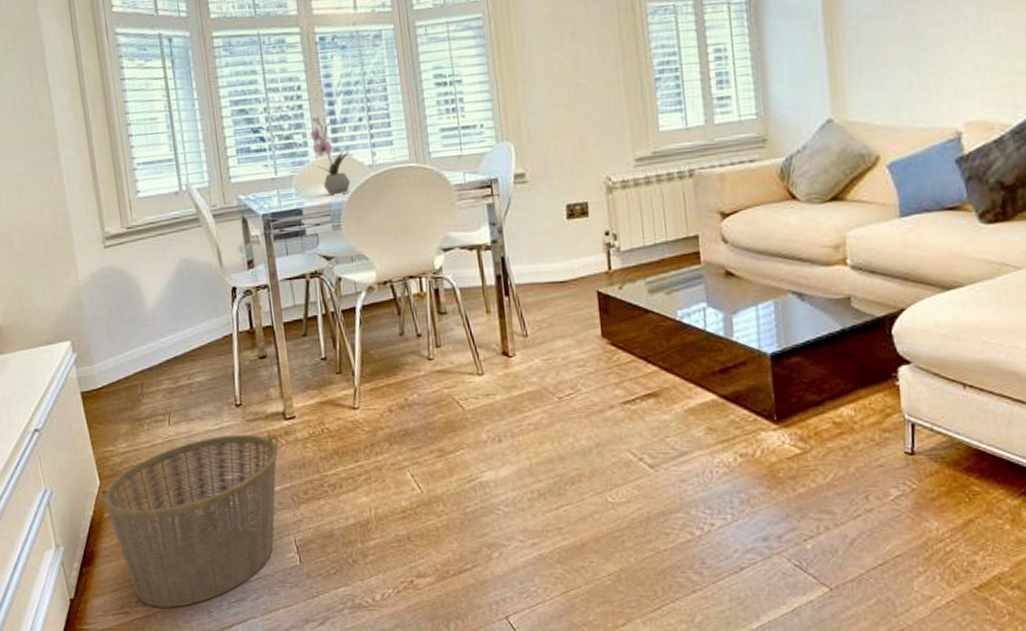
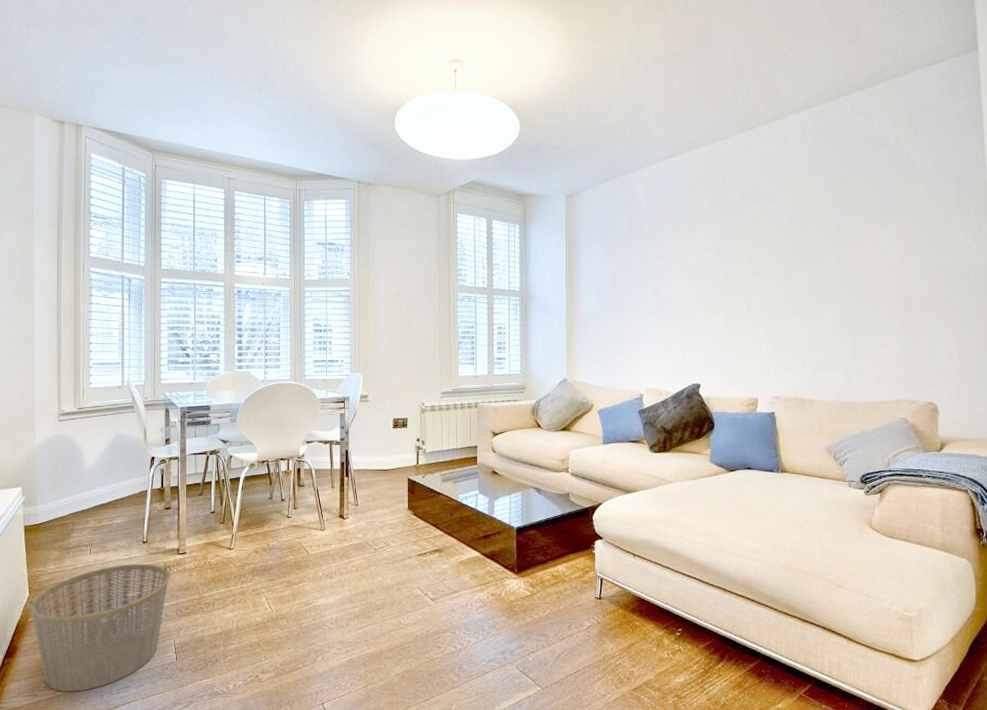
flower arrangement: present [310,117,351,196] -> none [222,344,249,399]

